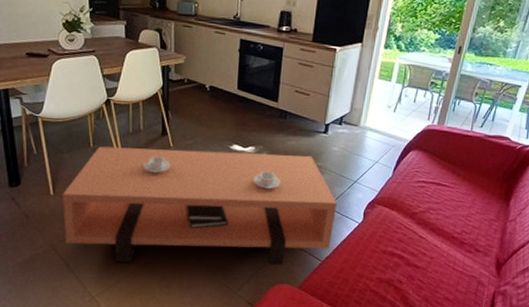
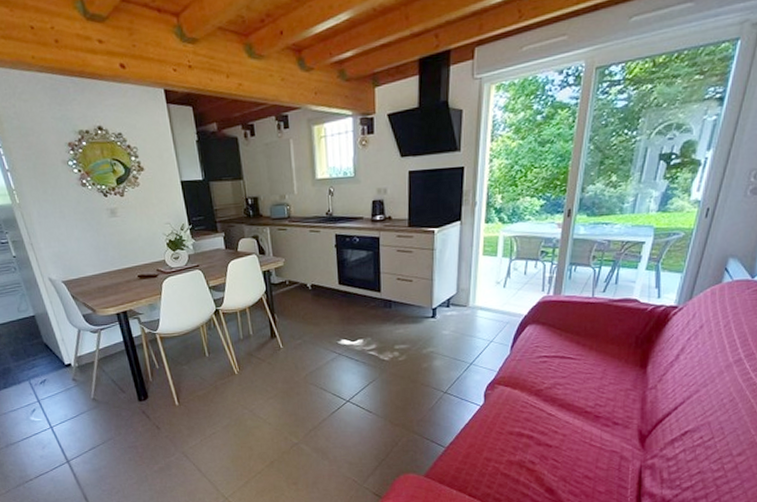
coffee table: present [63,146,337,266] -> none [187,342,455,464]

